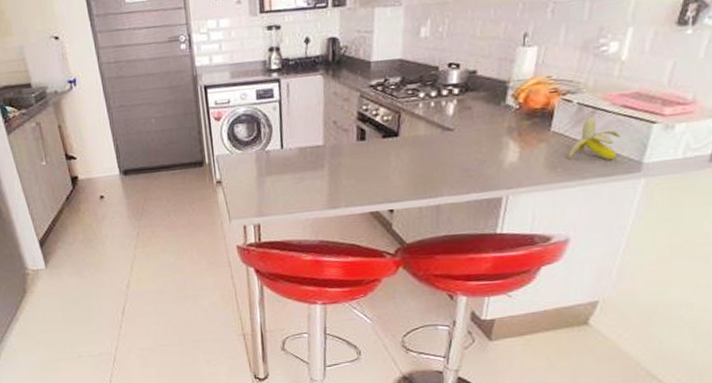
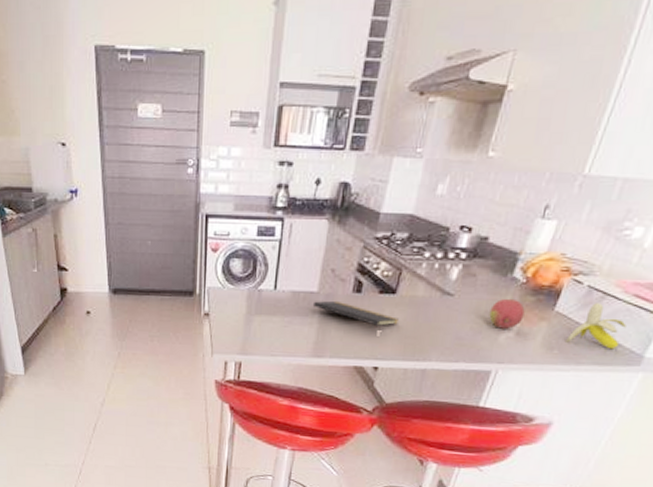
notepad: none [320,150,406,174] -> present [312,300,399,330]
fruit: none [490,125,523,156] -> present [489,298,525,329]

